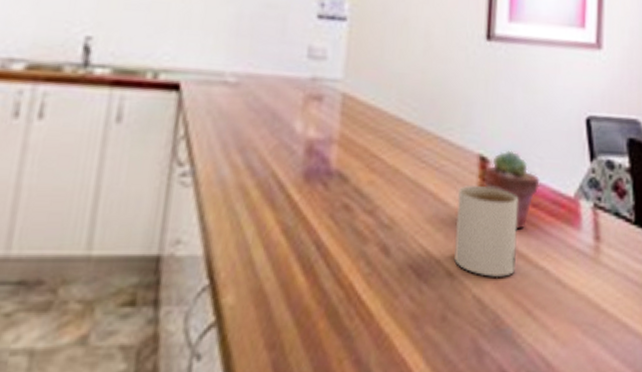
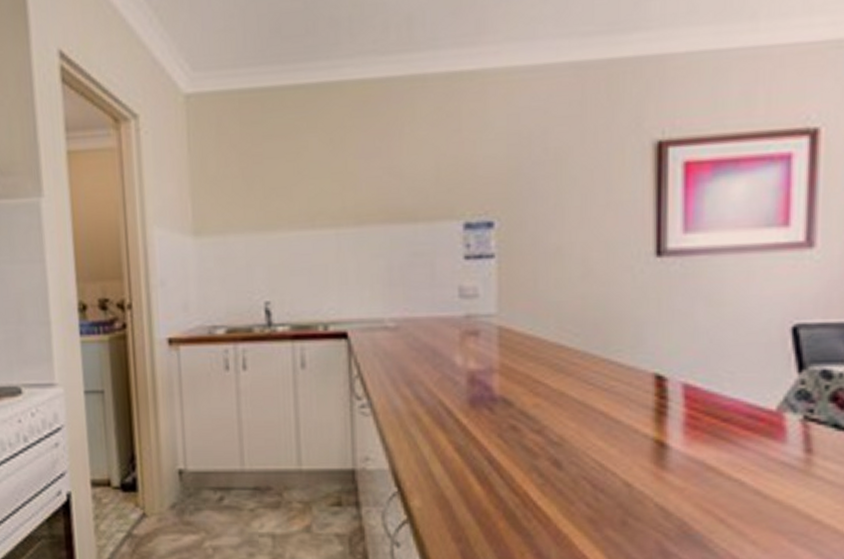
mug: present [454,186,519,277] -> none [631,404,705,488]
potted succulent: present [484,150,540,229] -> none [661,367,731,444]

